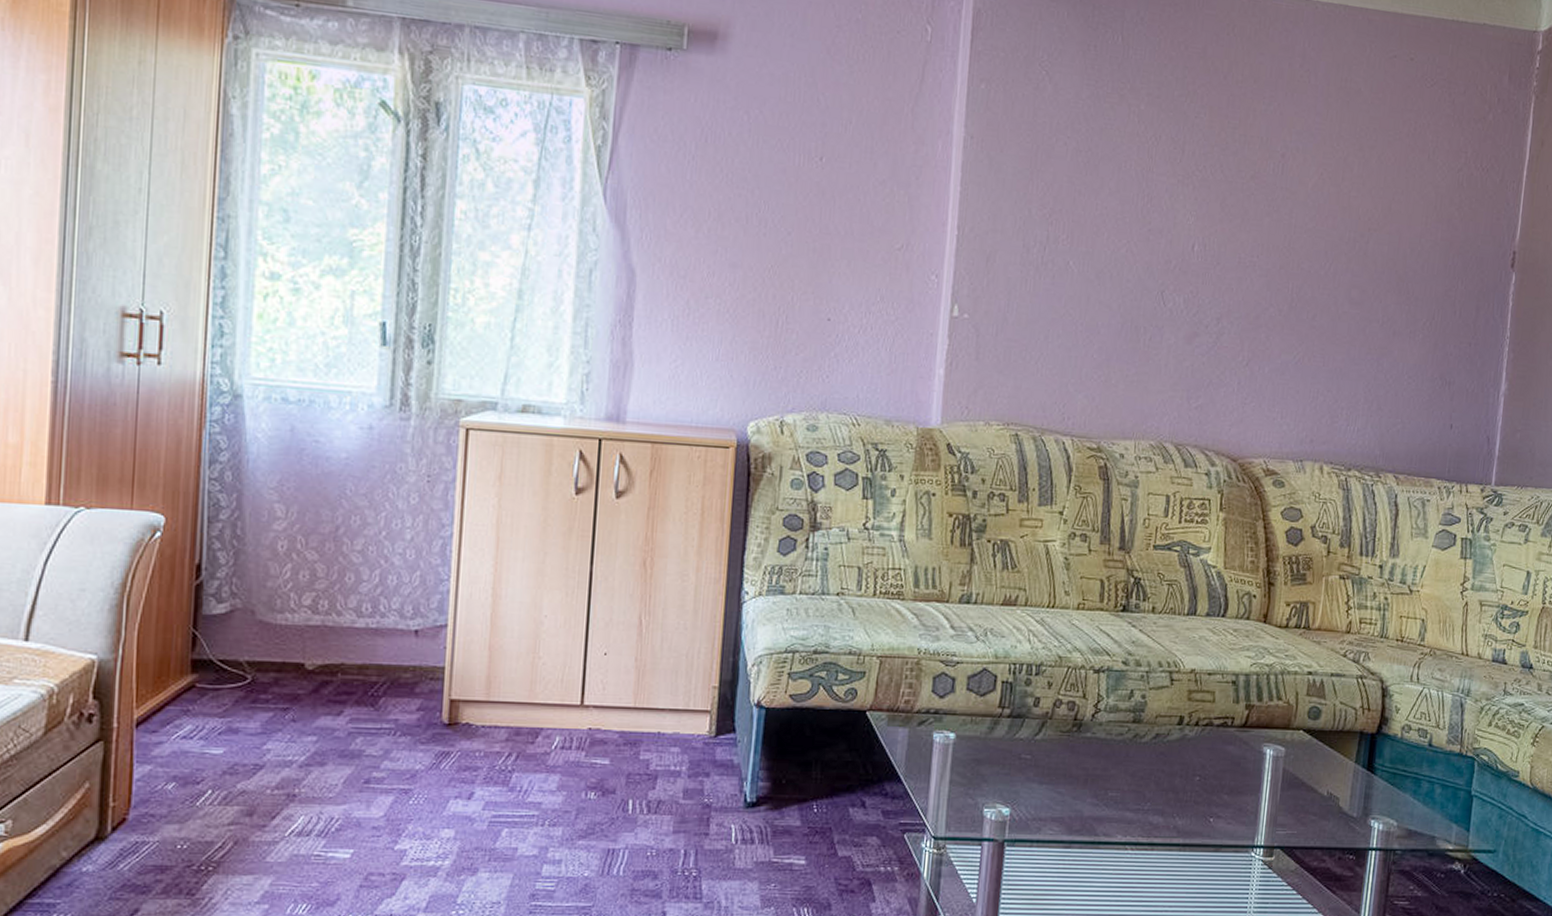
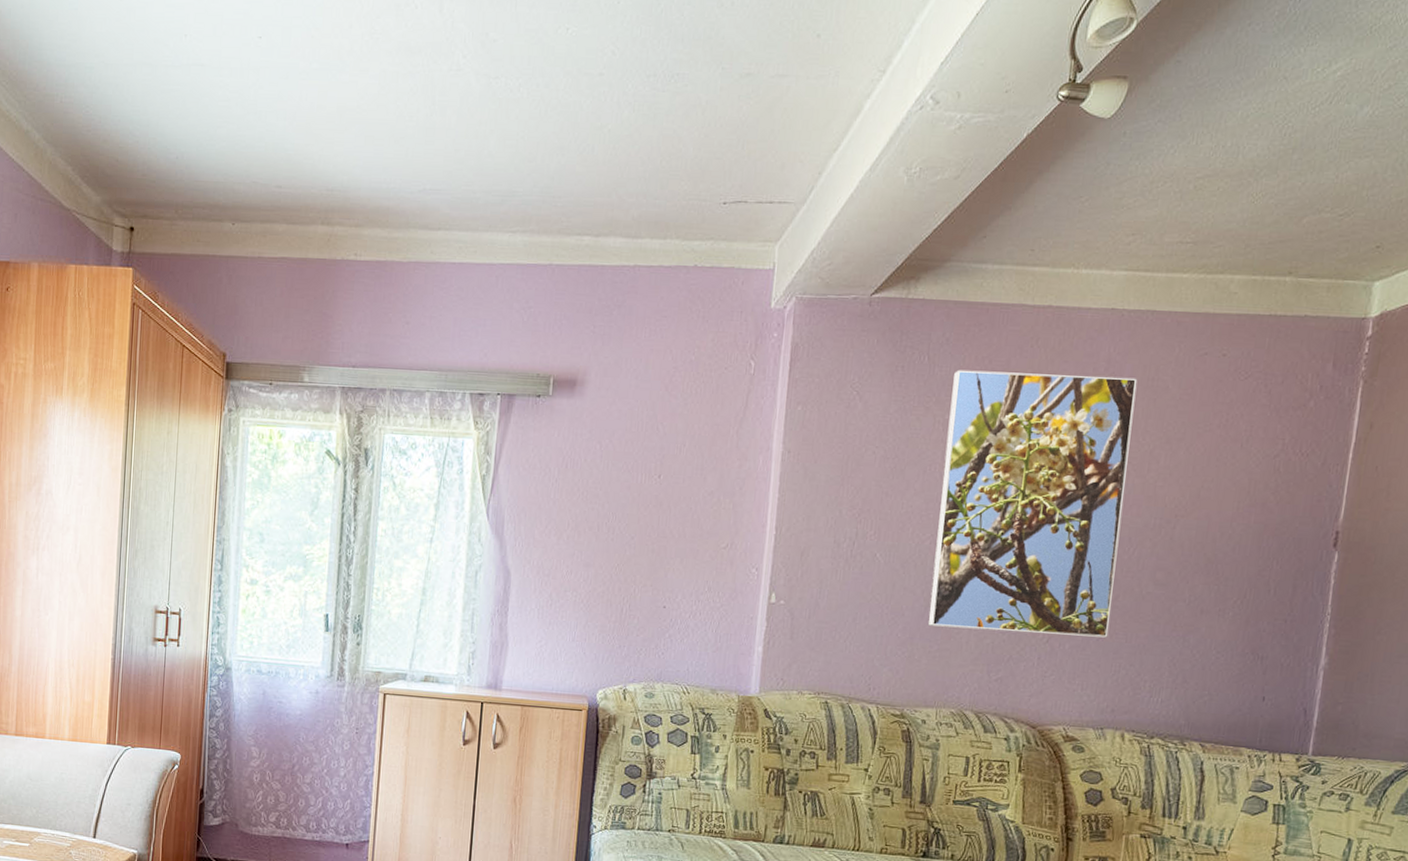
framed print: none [1125,54,1332,361] -> present [928,369,1138,638]

